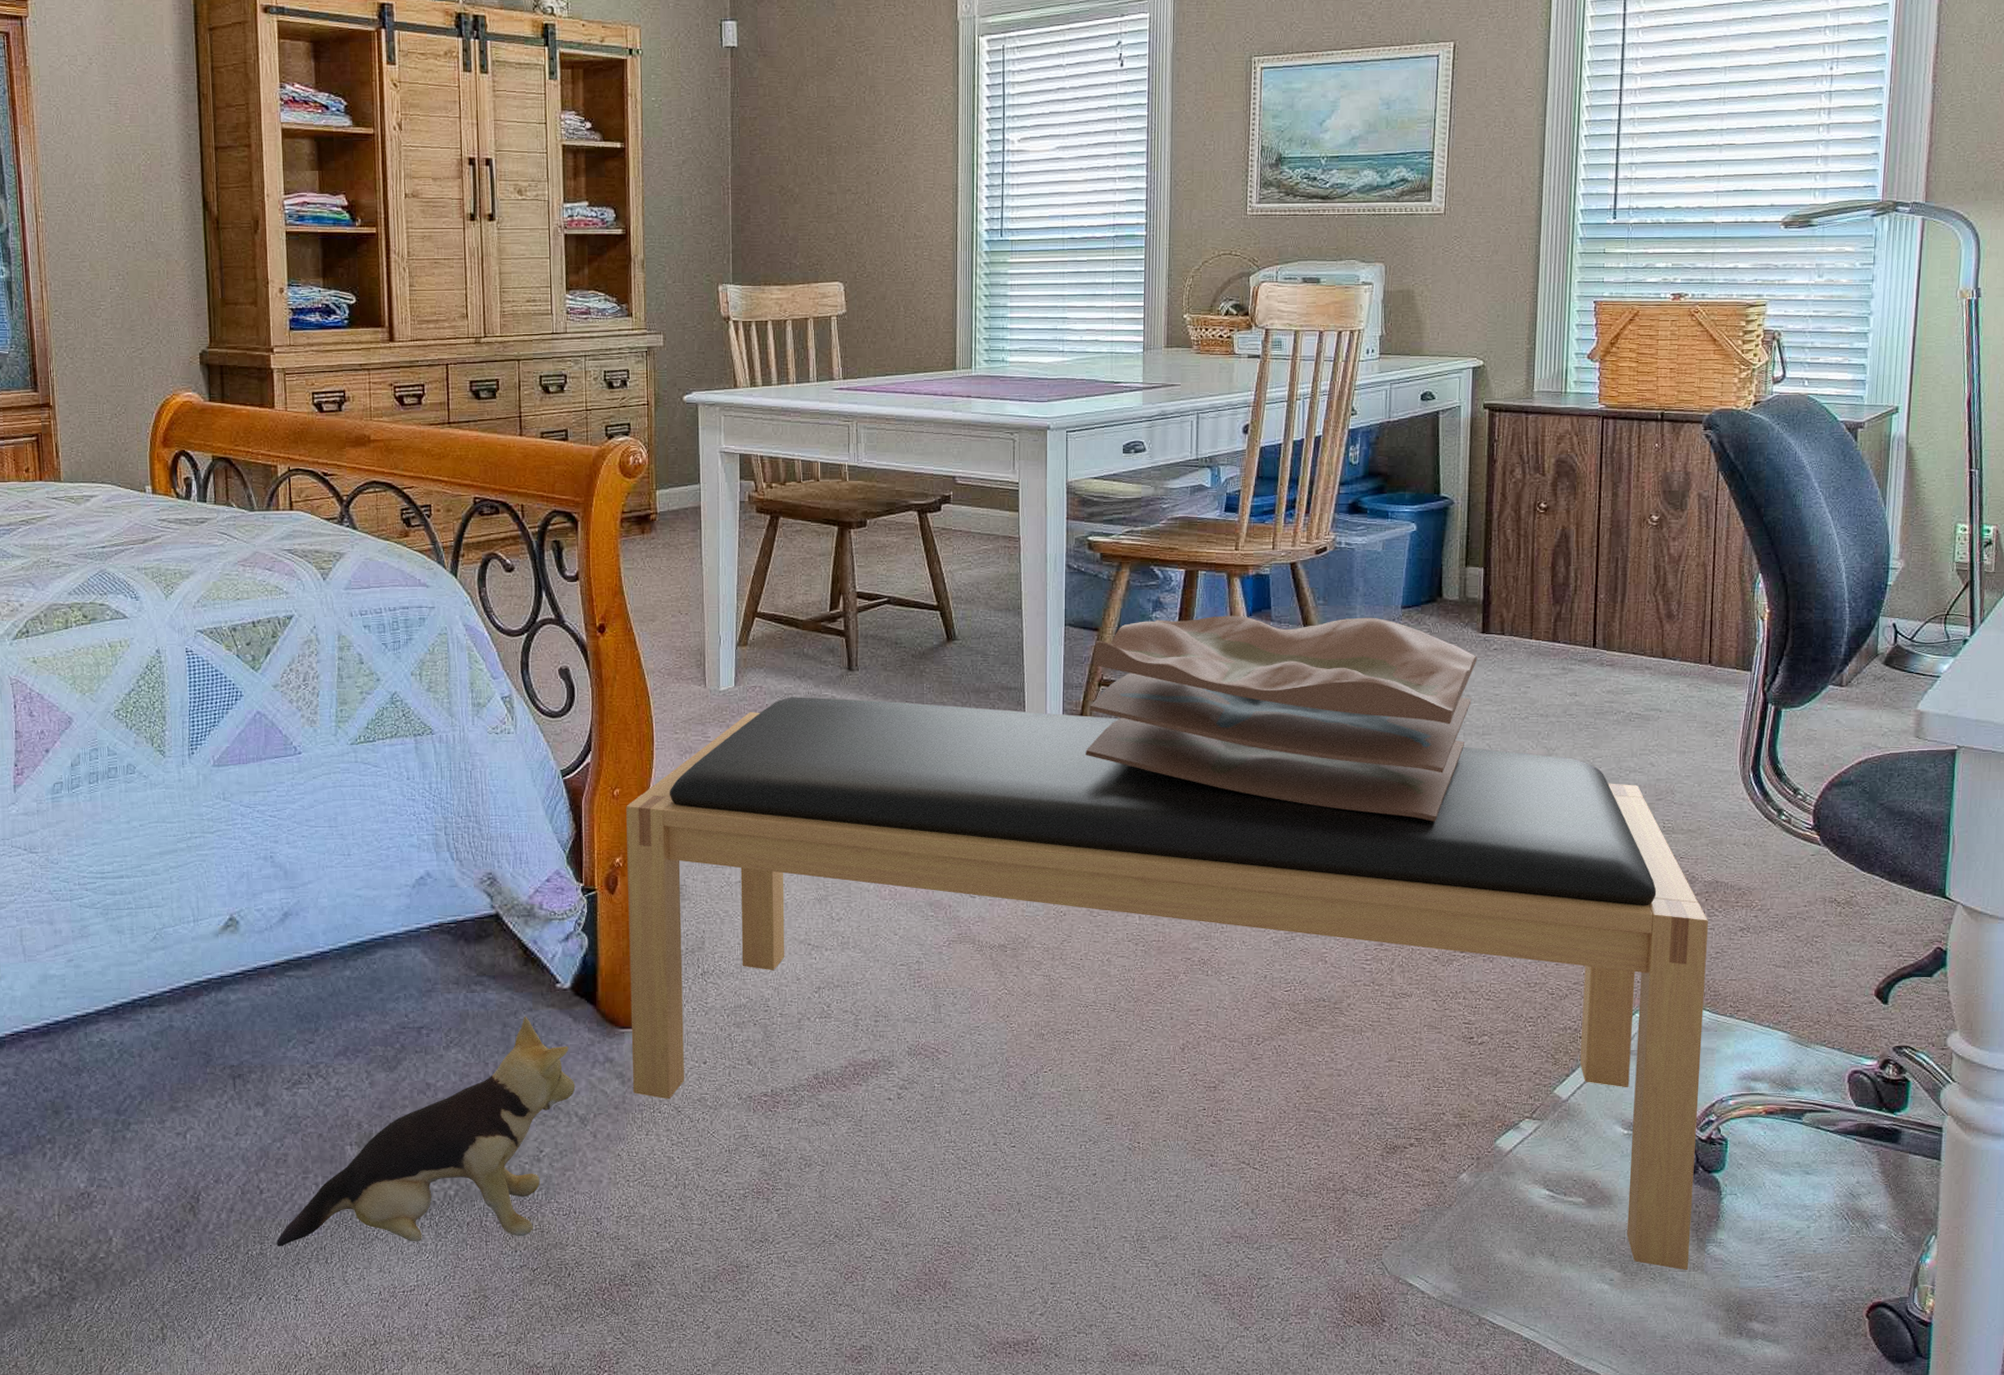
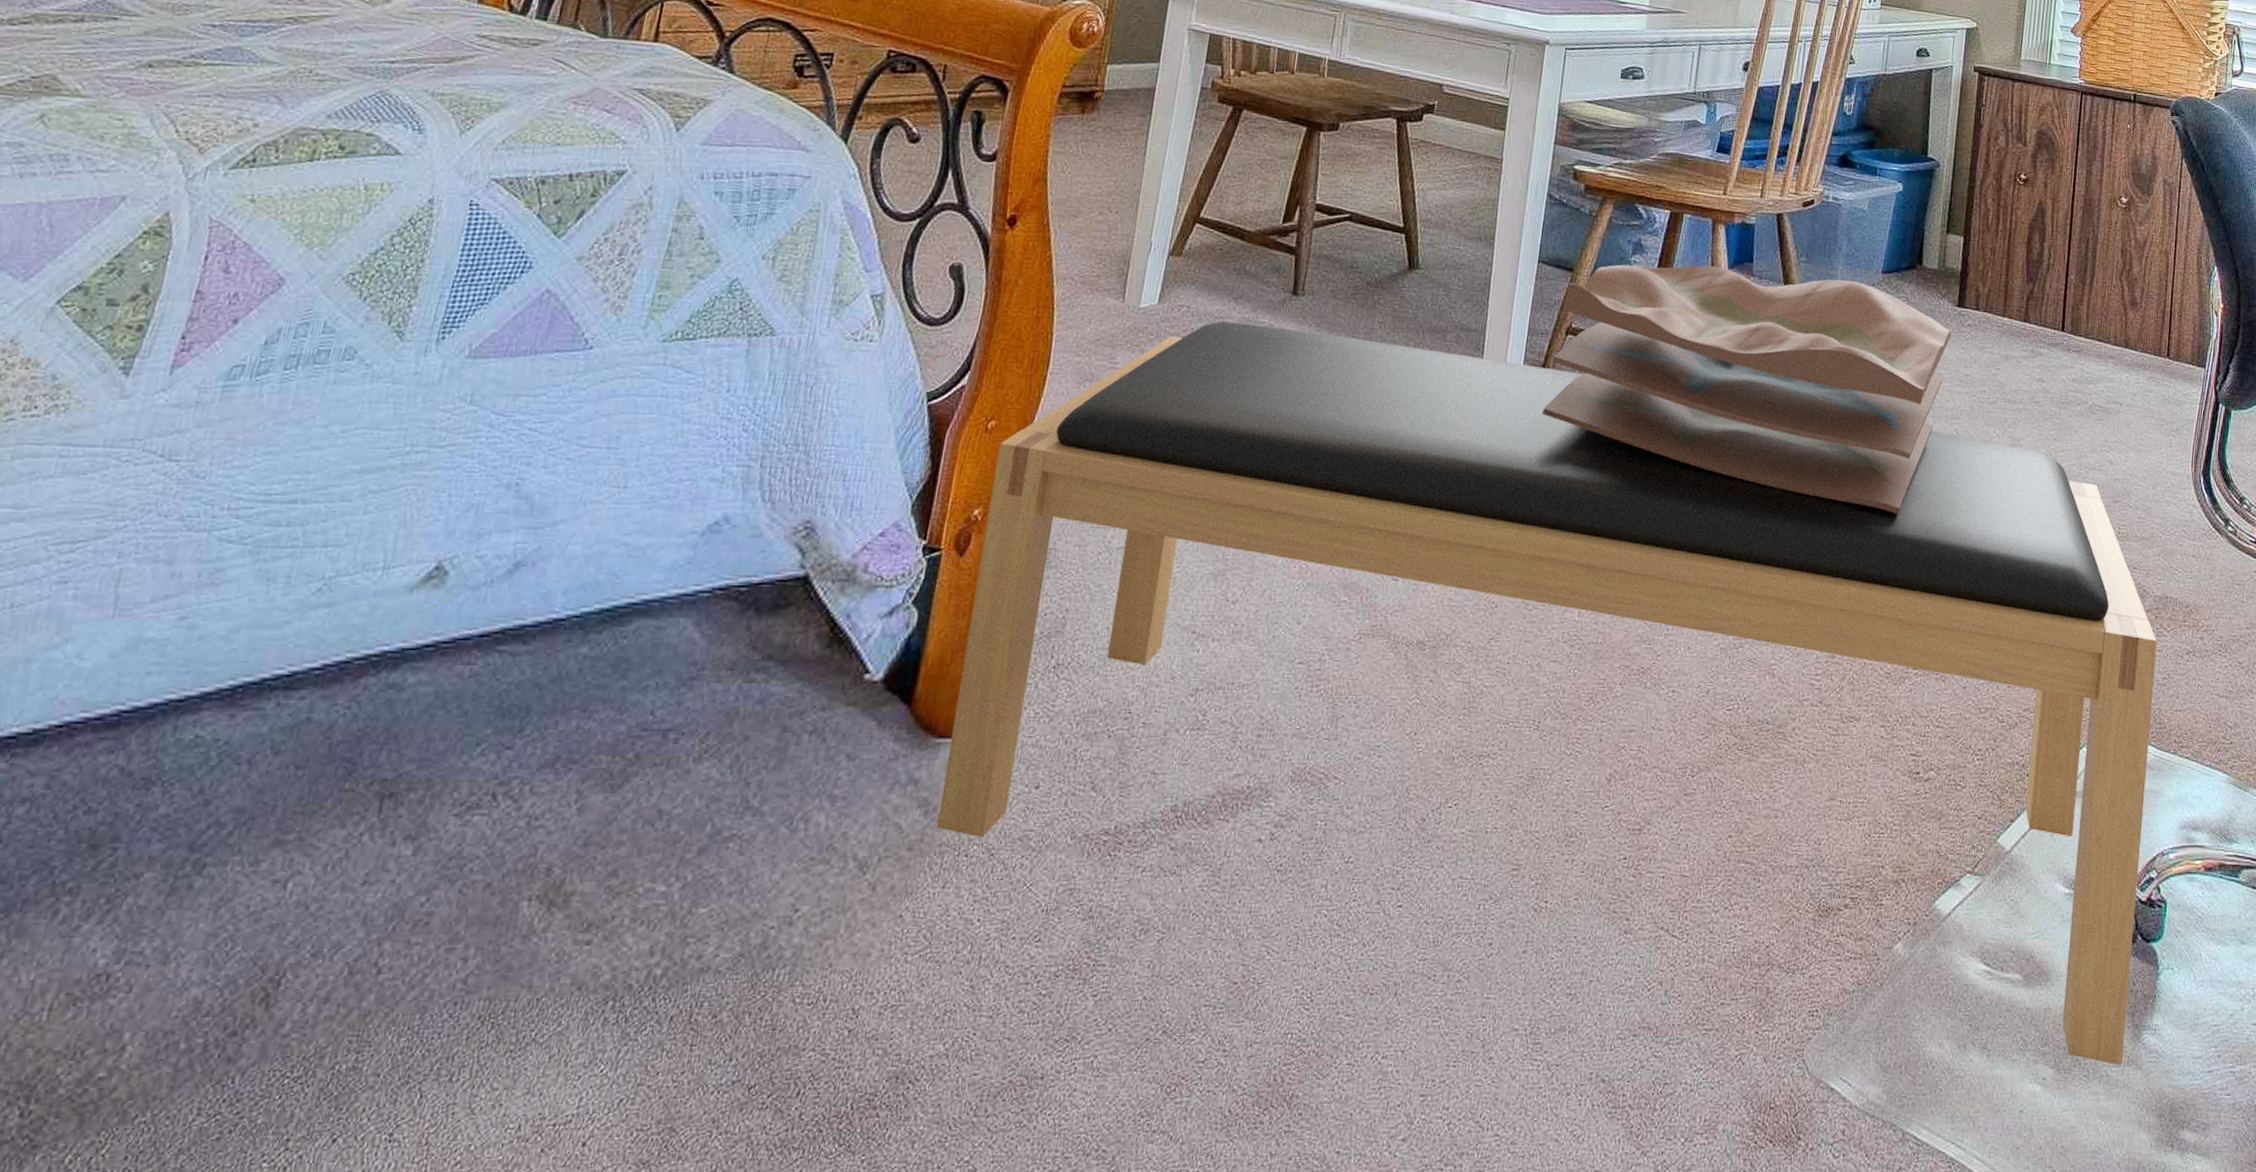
plush toy: present [277,1015,576,1247] -> none [381,716,864,1057]

